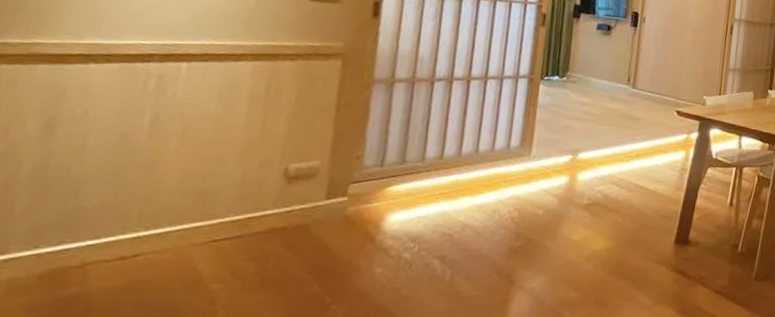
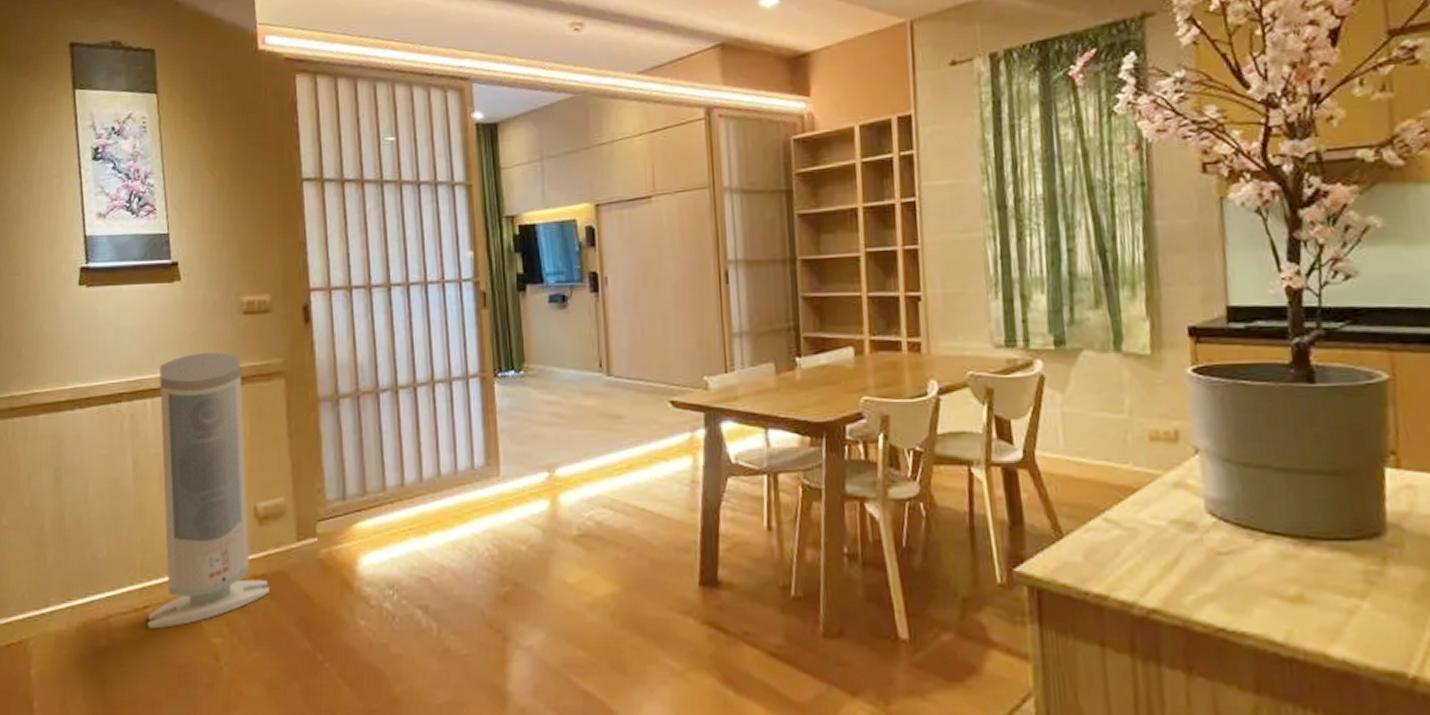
air purifier: none [133,27,299,277] -> present [147,352,271,629]

